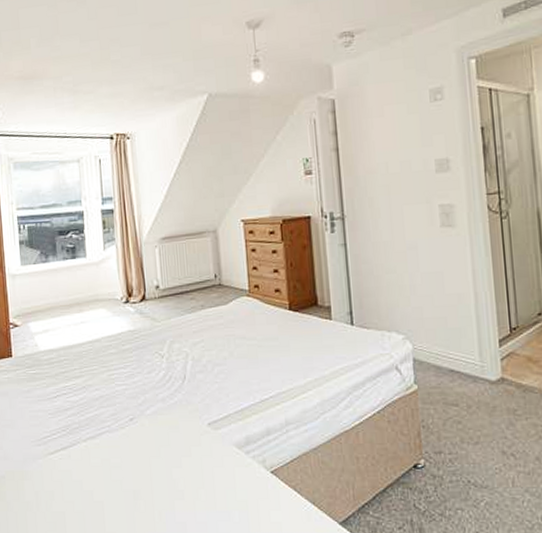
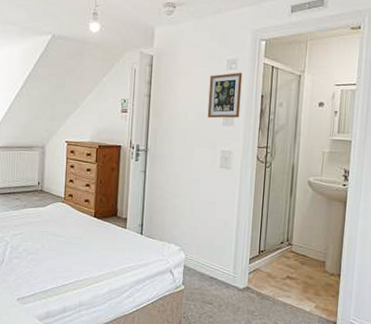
picture frame: none [410,102,457,166] -> present [207,72,243,118]

